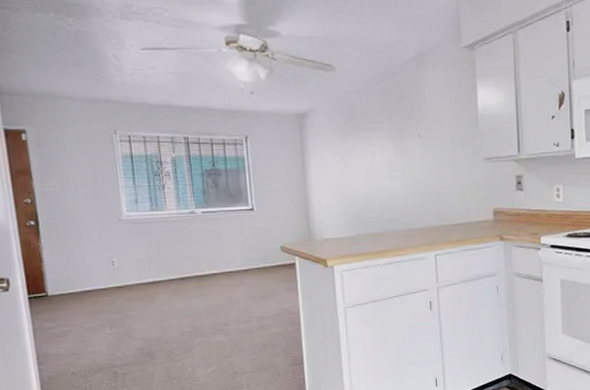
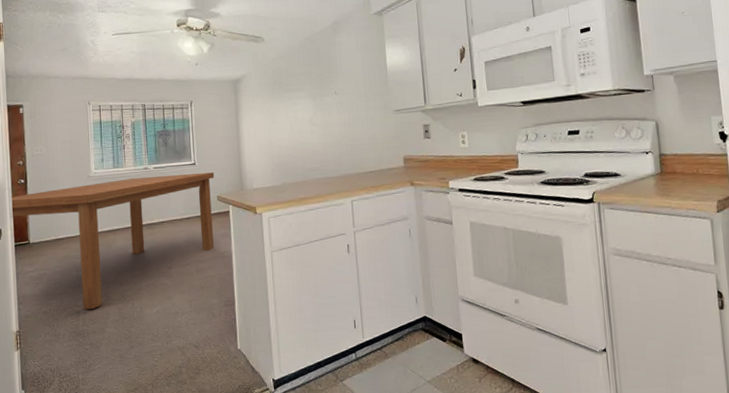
dining table: none [17,220,278,370] -> present [10,172,215,310]

